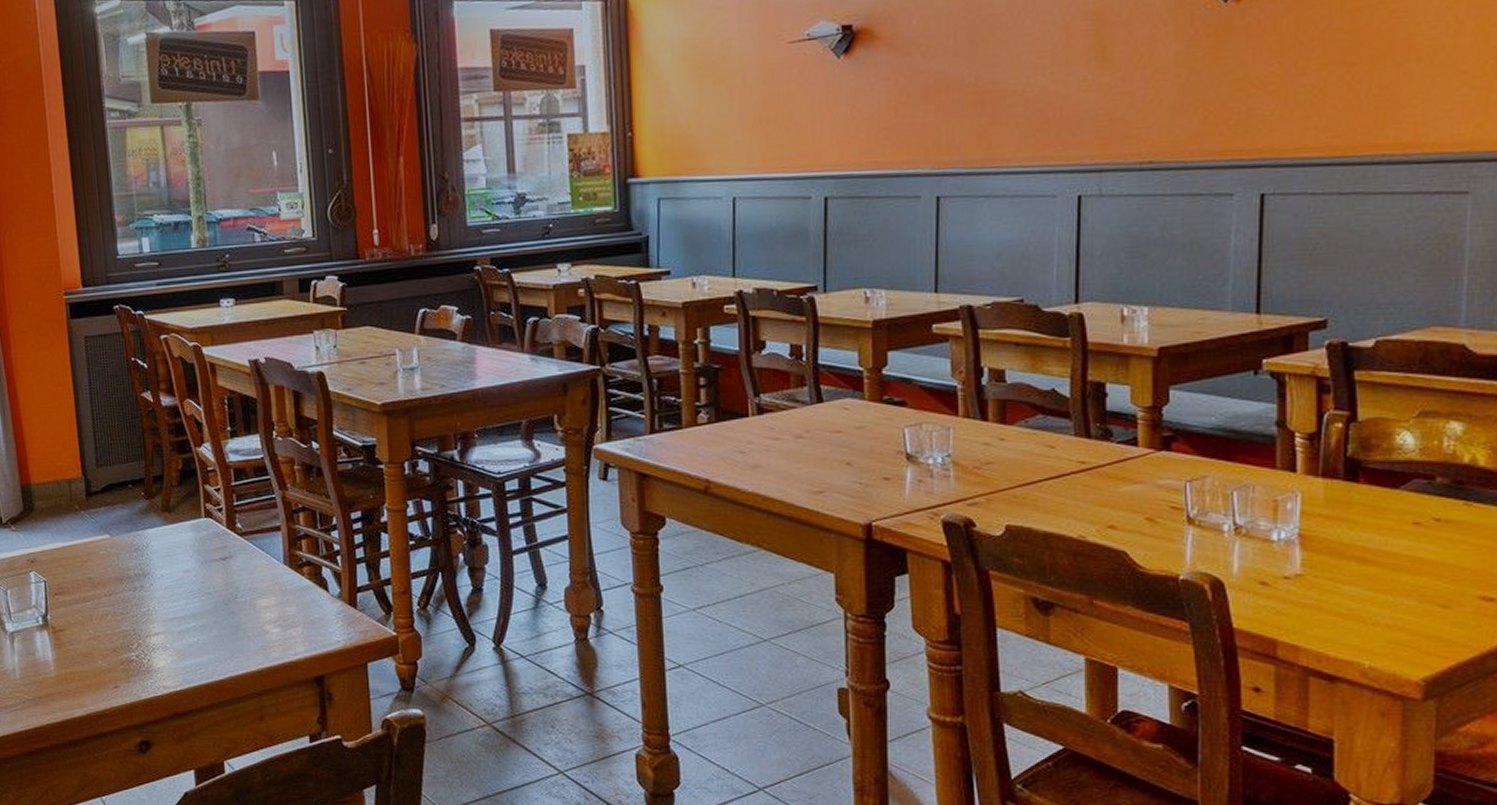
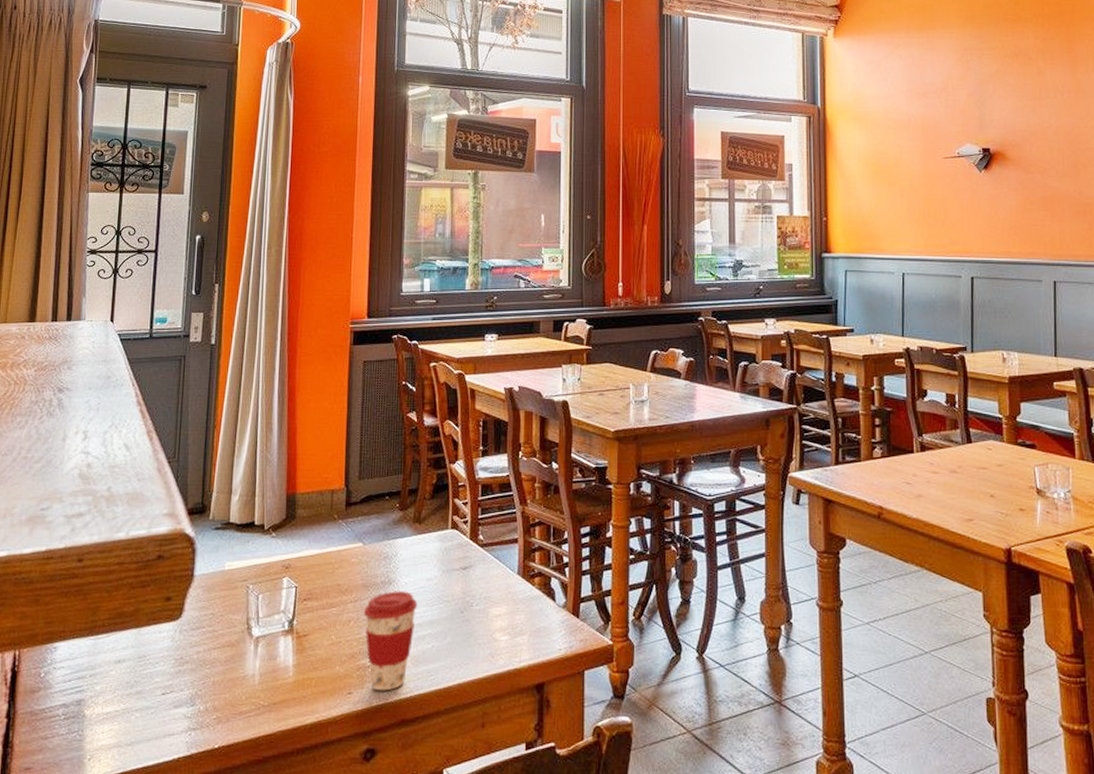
coffee cup: none [119,584,177,685] -> present [363,591,418,691]

